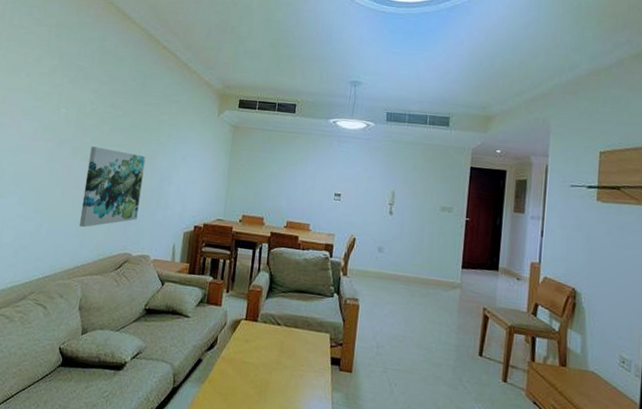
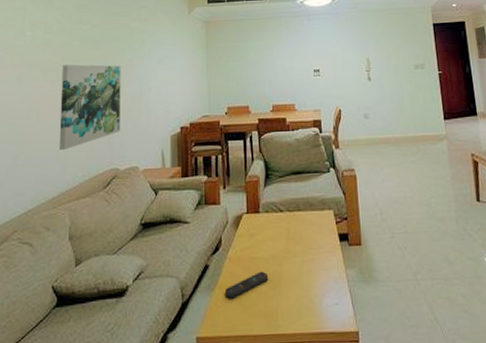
remote control: none [214,375,257,395] -> present [225,271,269,299]

